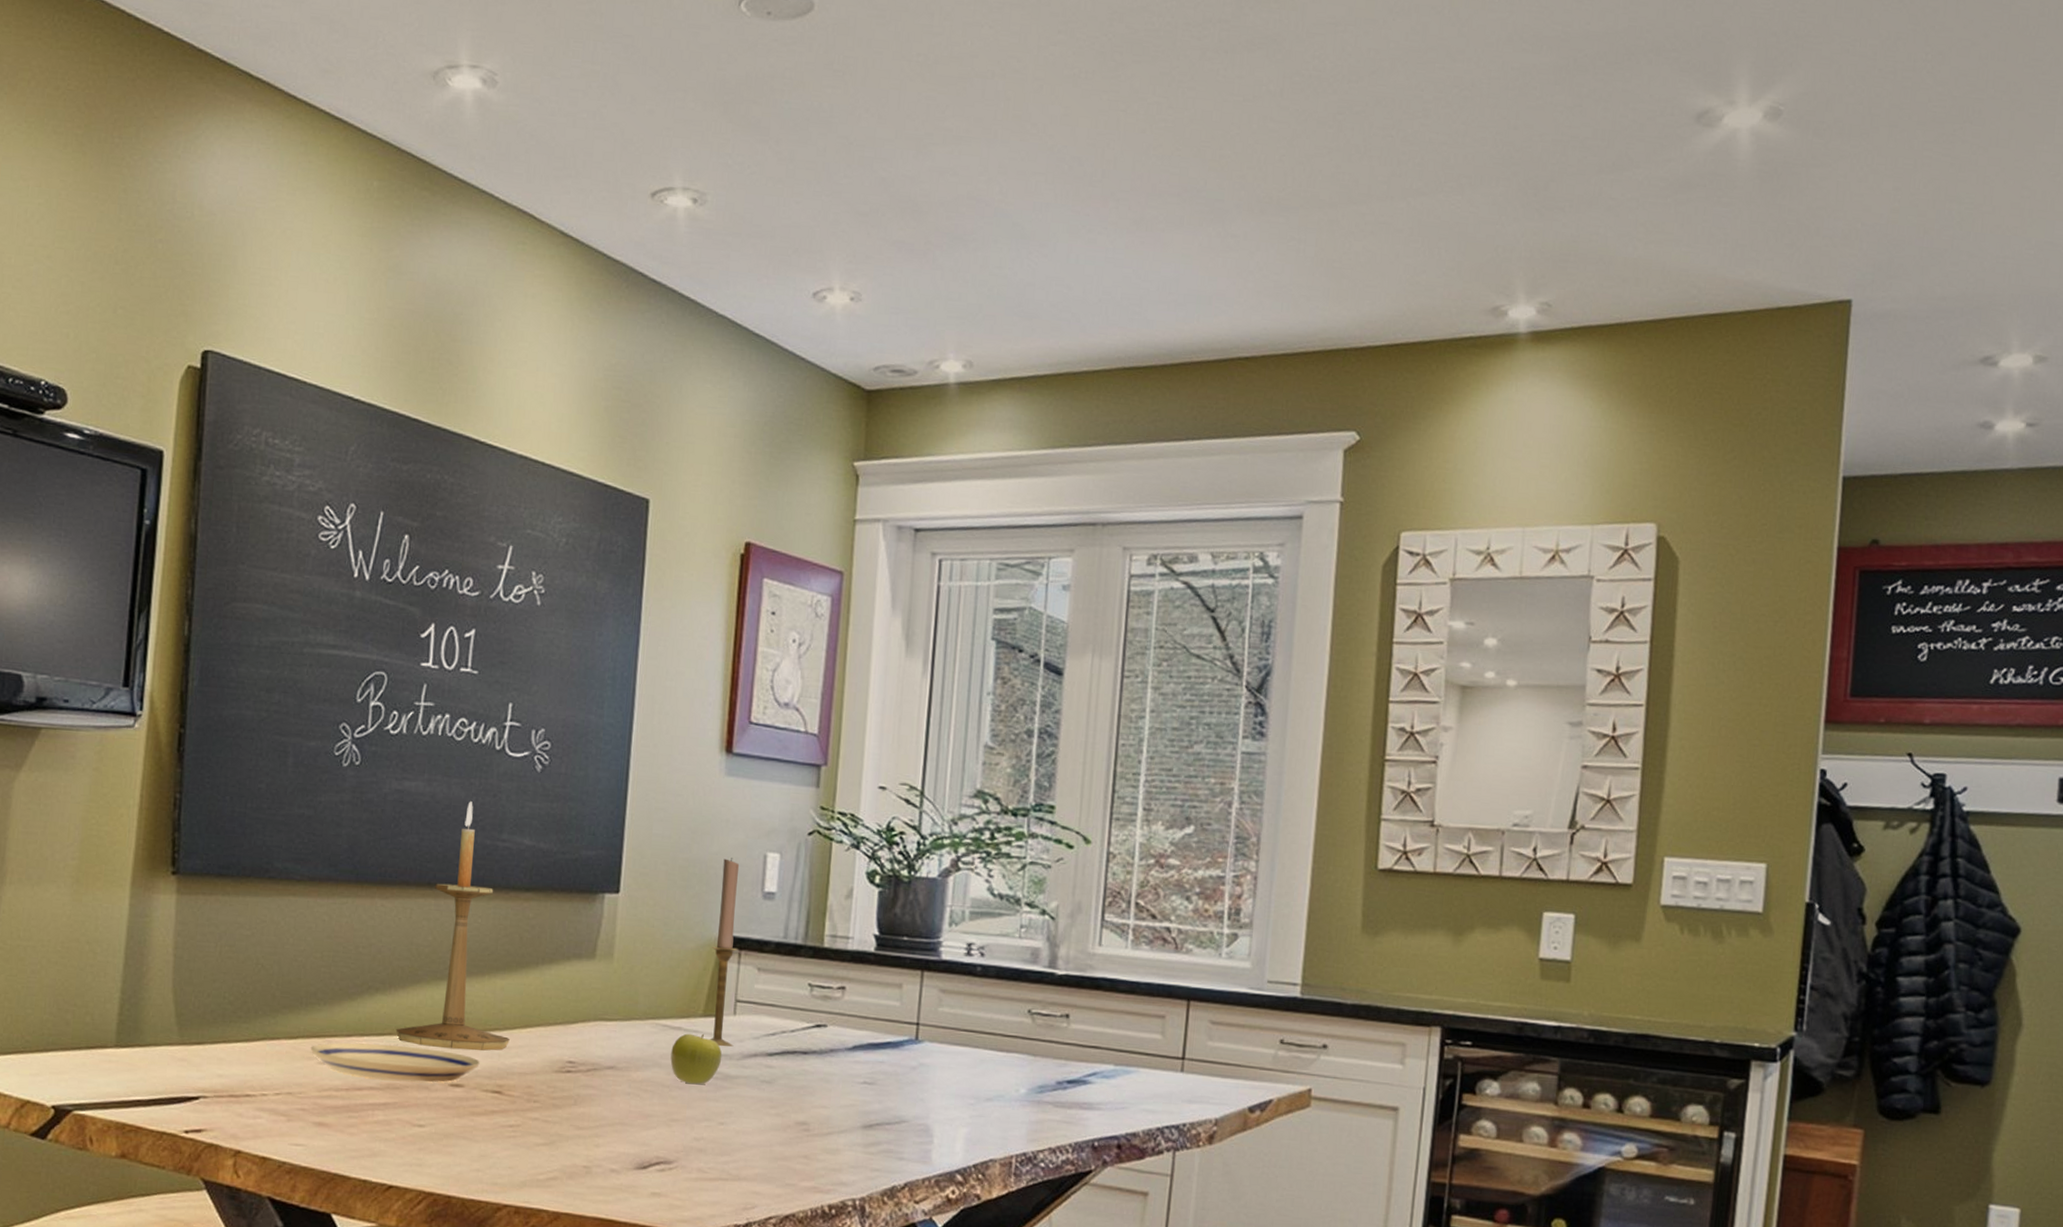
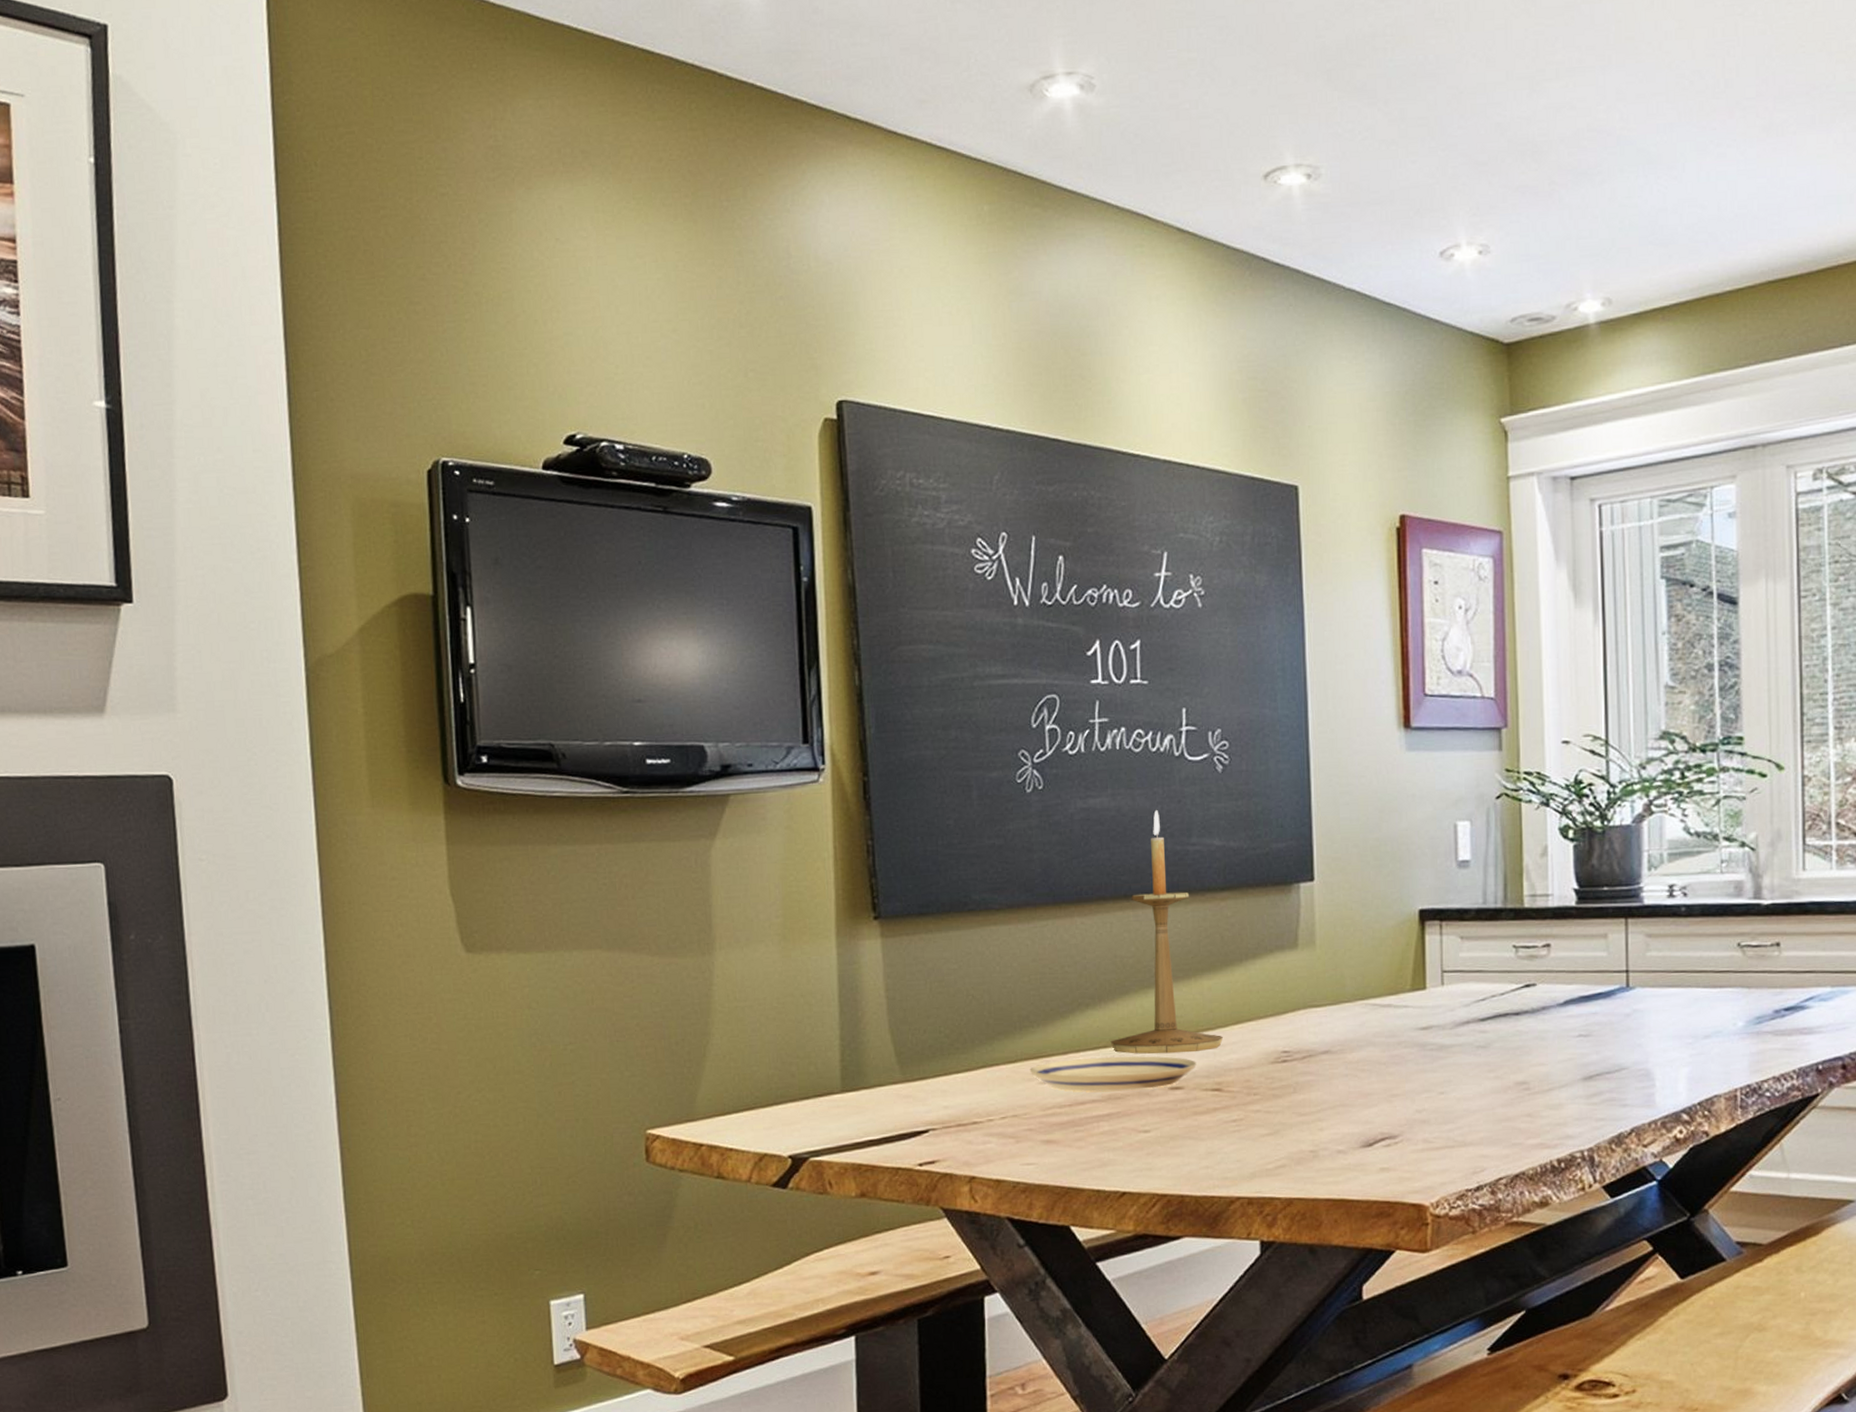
fruit: present [670,1033,722,1085] -> none [1383,1009,1435,1059]
candlestick: present [709,858,740,1047] -> none [1412,831,1445,1018]

